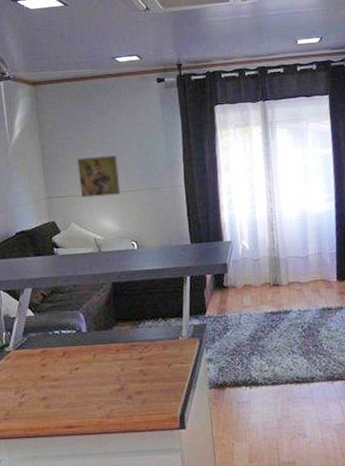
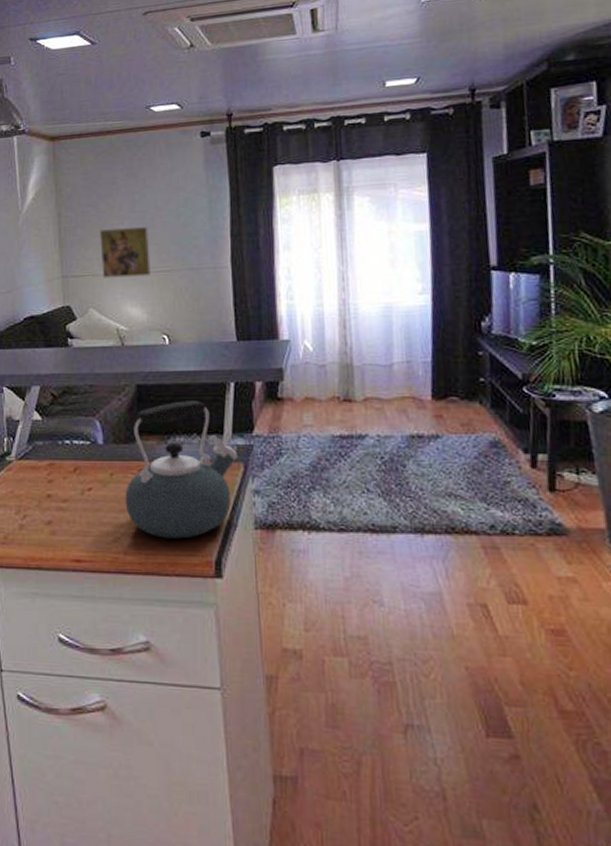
kettle: none [106,292,195,403] -> present [125,401,238,539]

